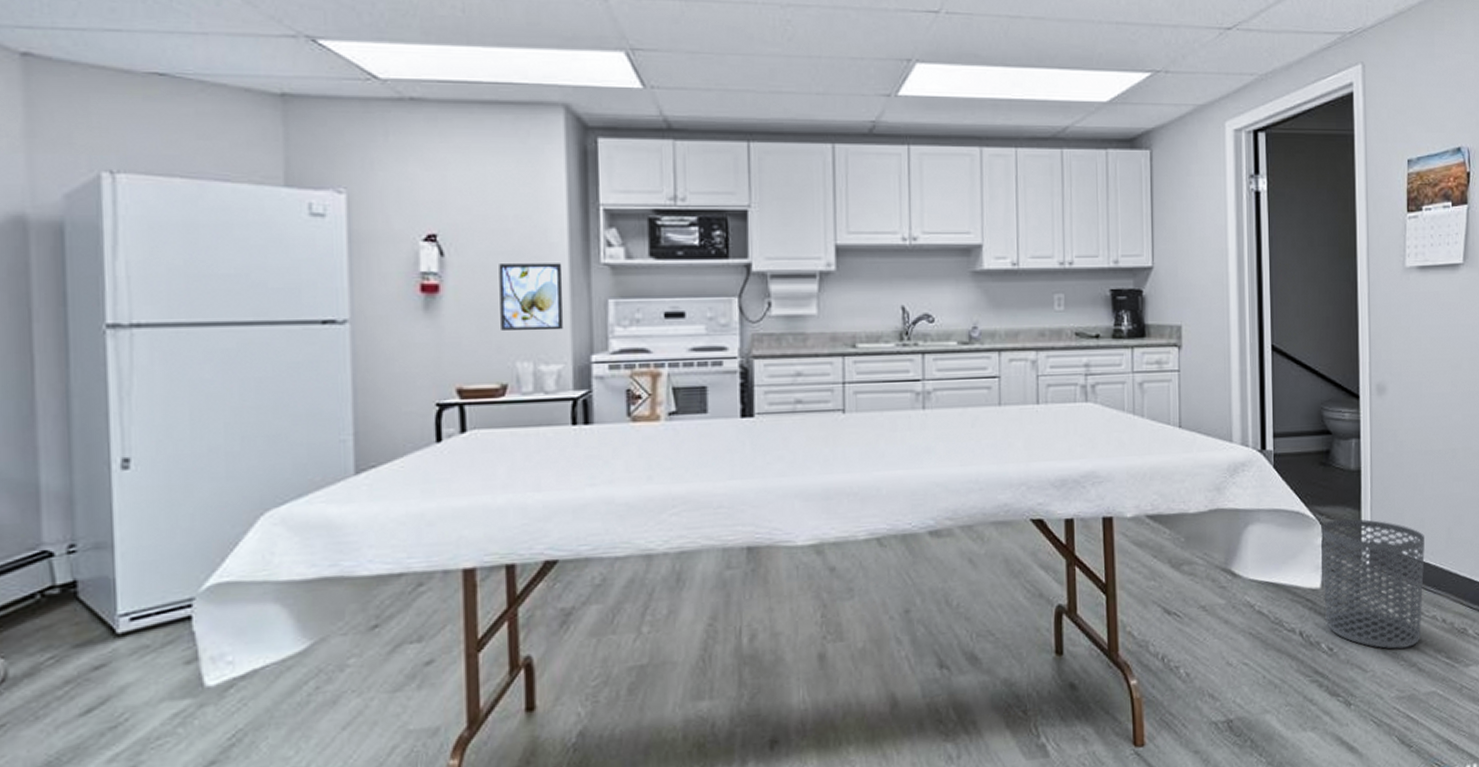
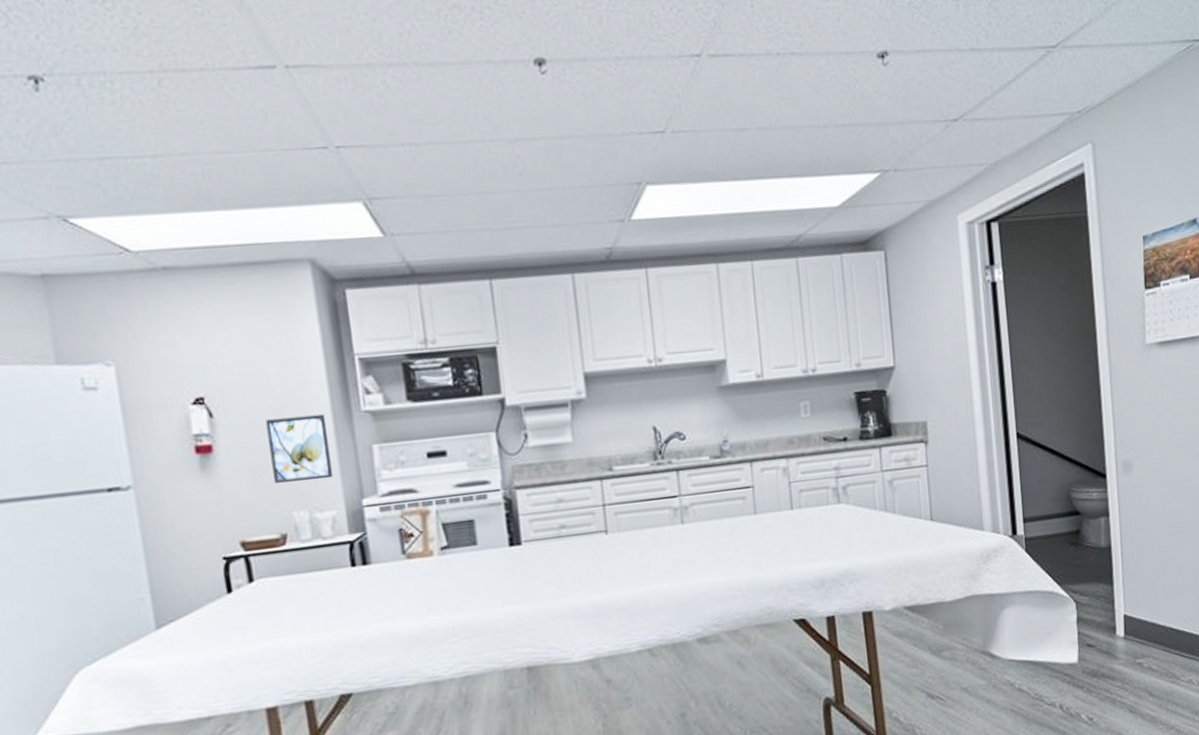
waste bin: present [1321,519,1425,650] -> none [1075,593,1178,715]

